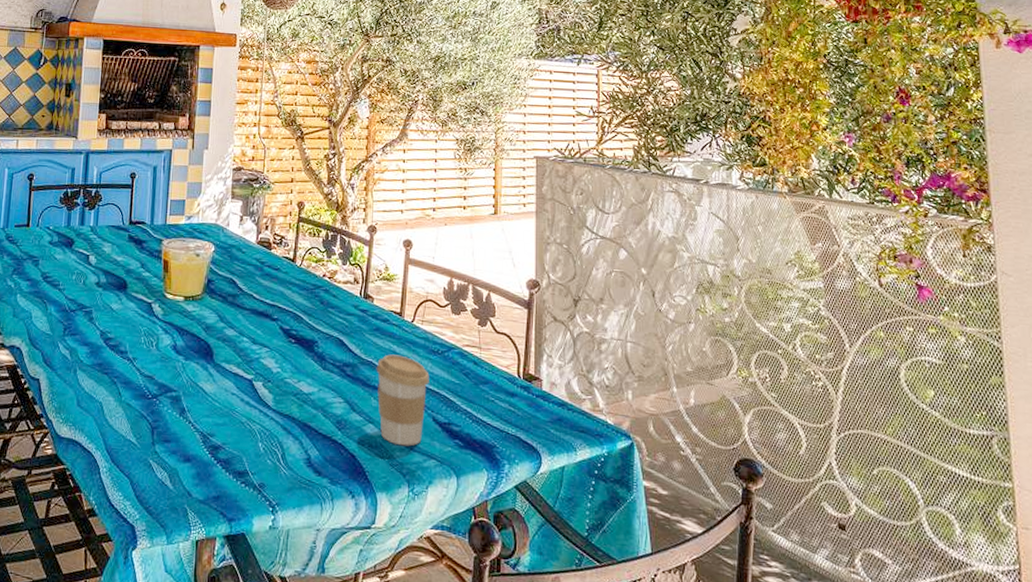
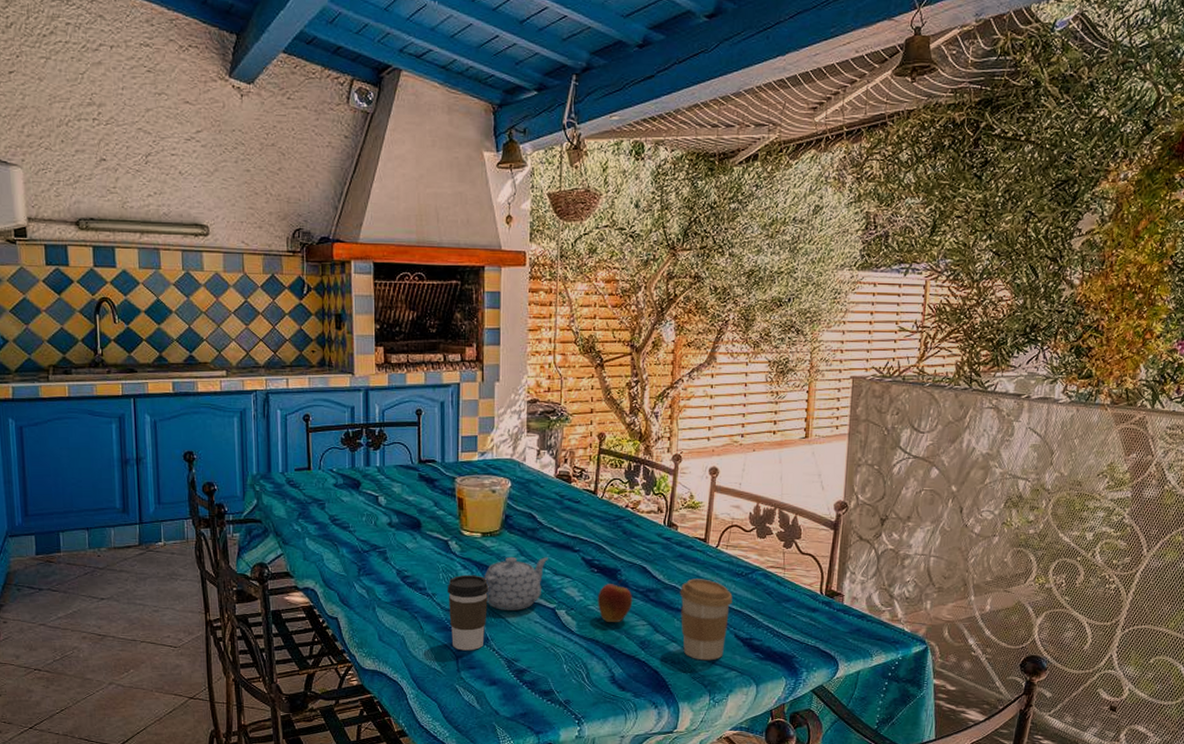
coffee cup: none [147,339,189,422] -> present [447,574,489,651]
teapot: none [184,322,247,380] -> present [484,556,548,611]
fruit: none [294,351,330,398] -> present [597,579,633,622]

